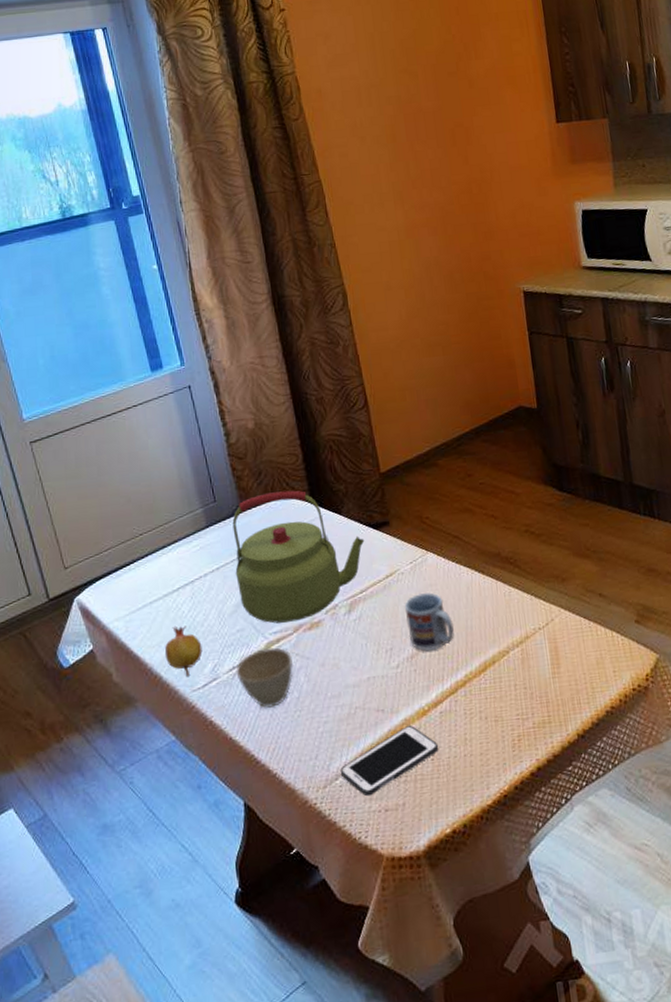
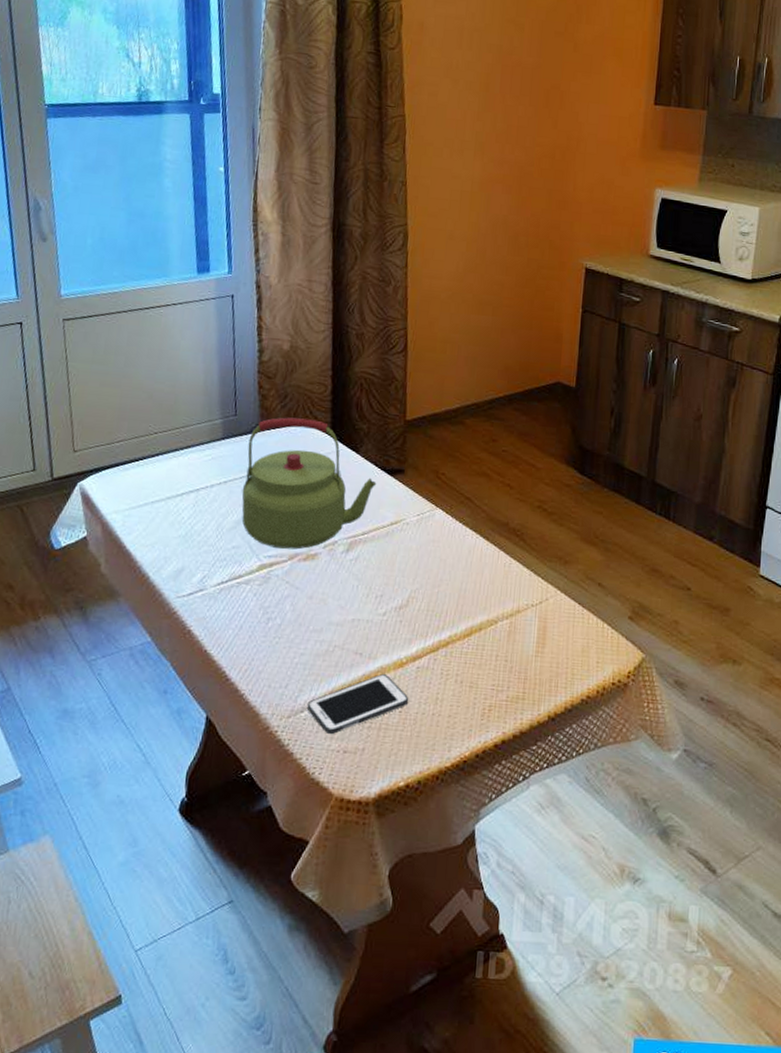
fruit: present [164,625,203,676] -> none [156,529,195,582]
cup: present [236,646,294,708] -> none [223,569,282,629]
cup: present [404,592,454,651] -> none [401,546,448,606]

